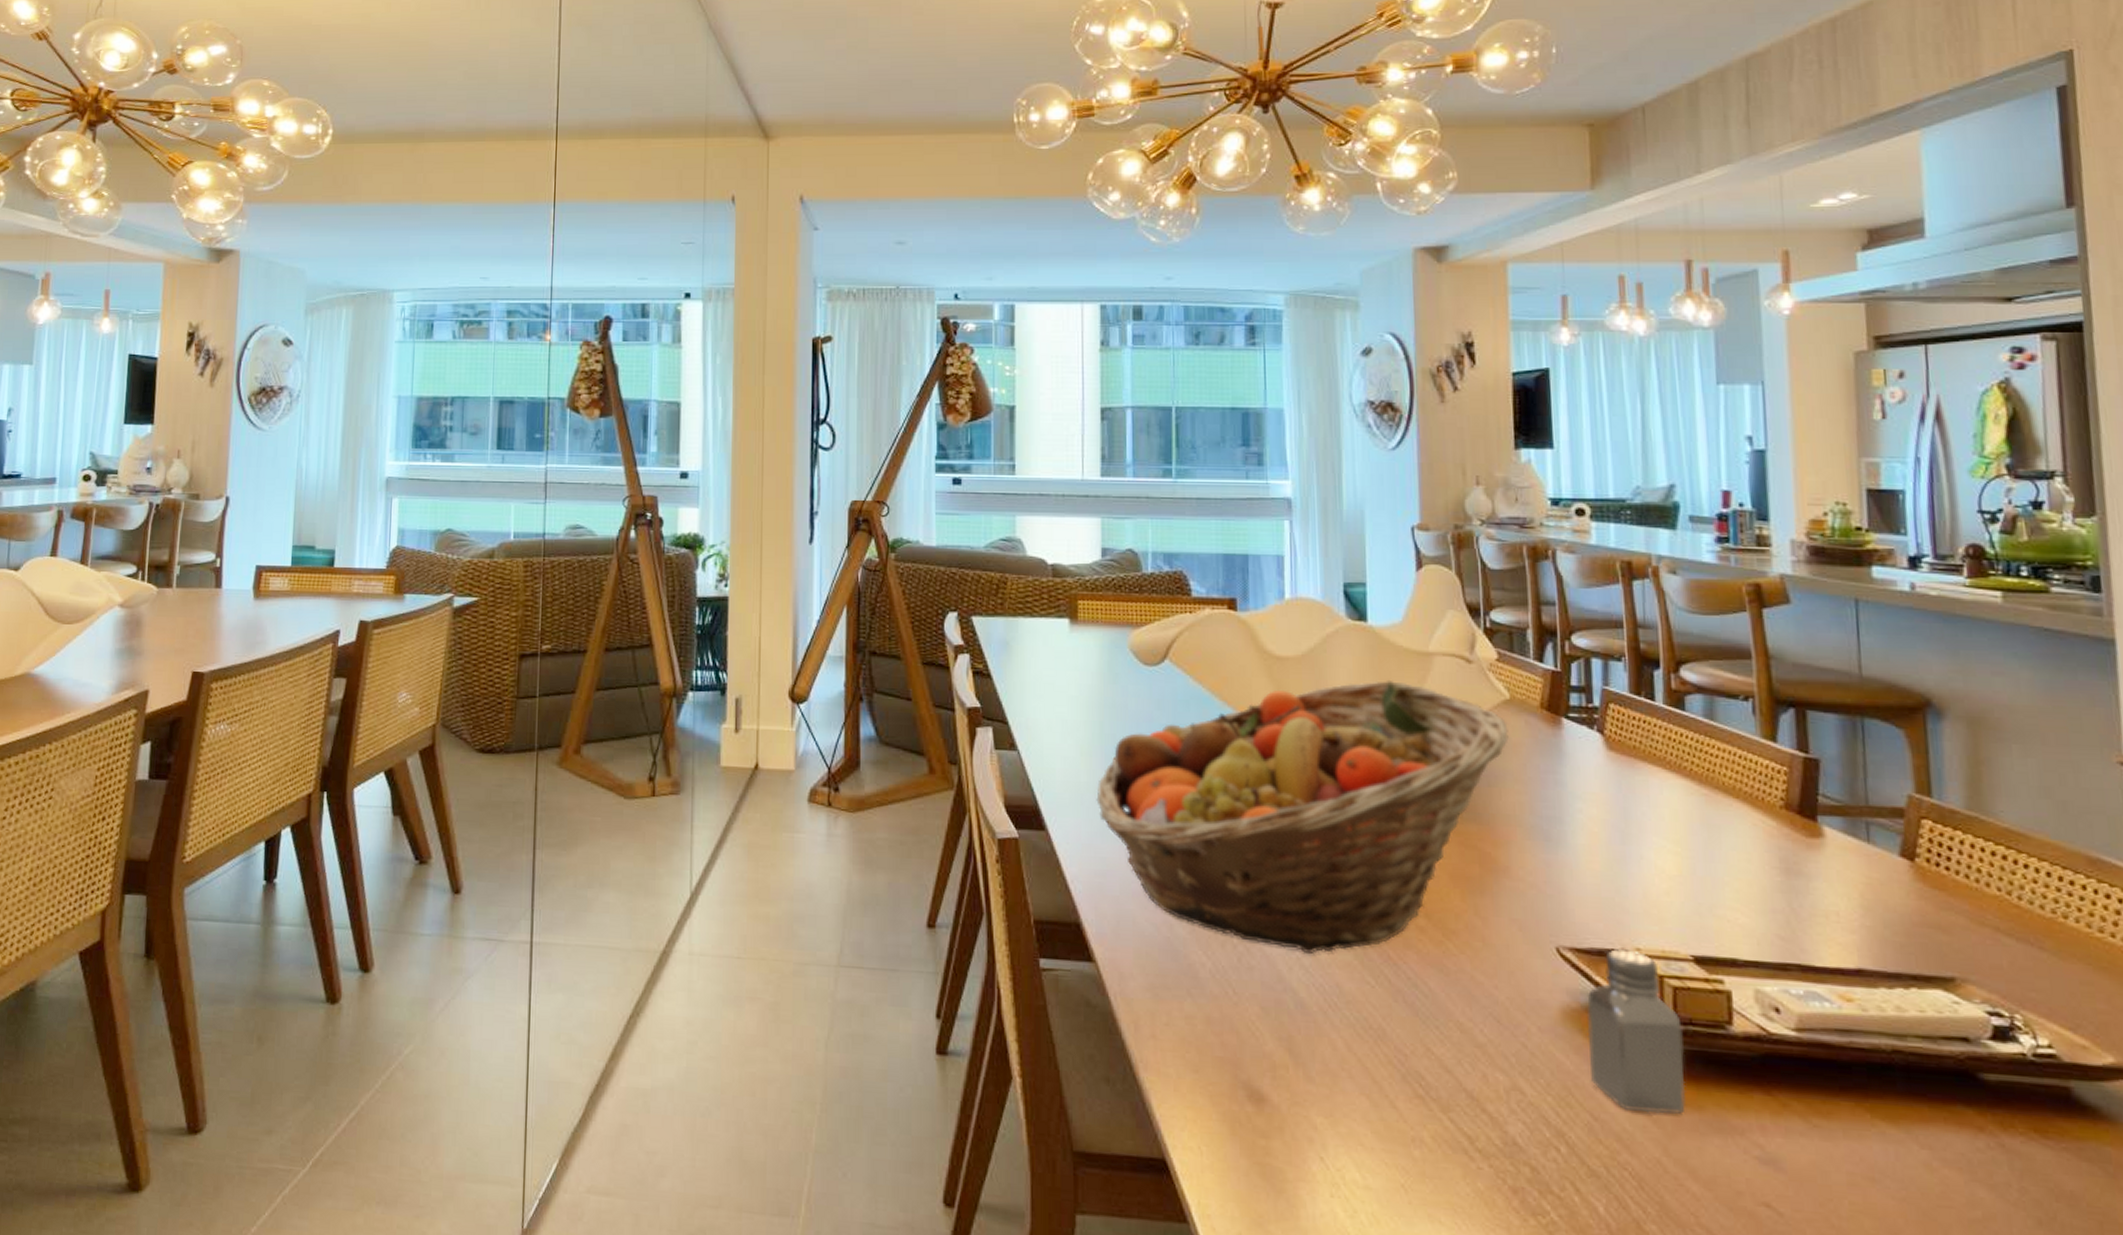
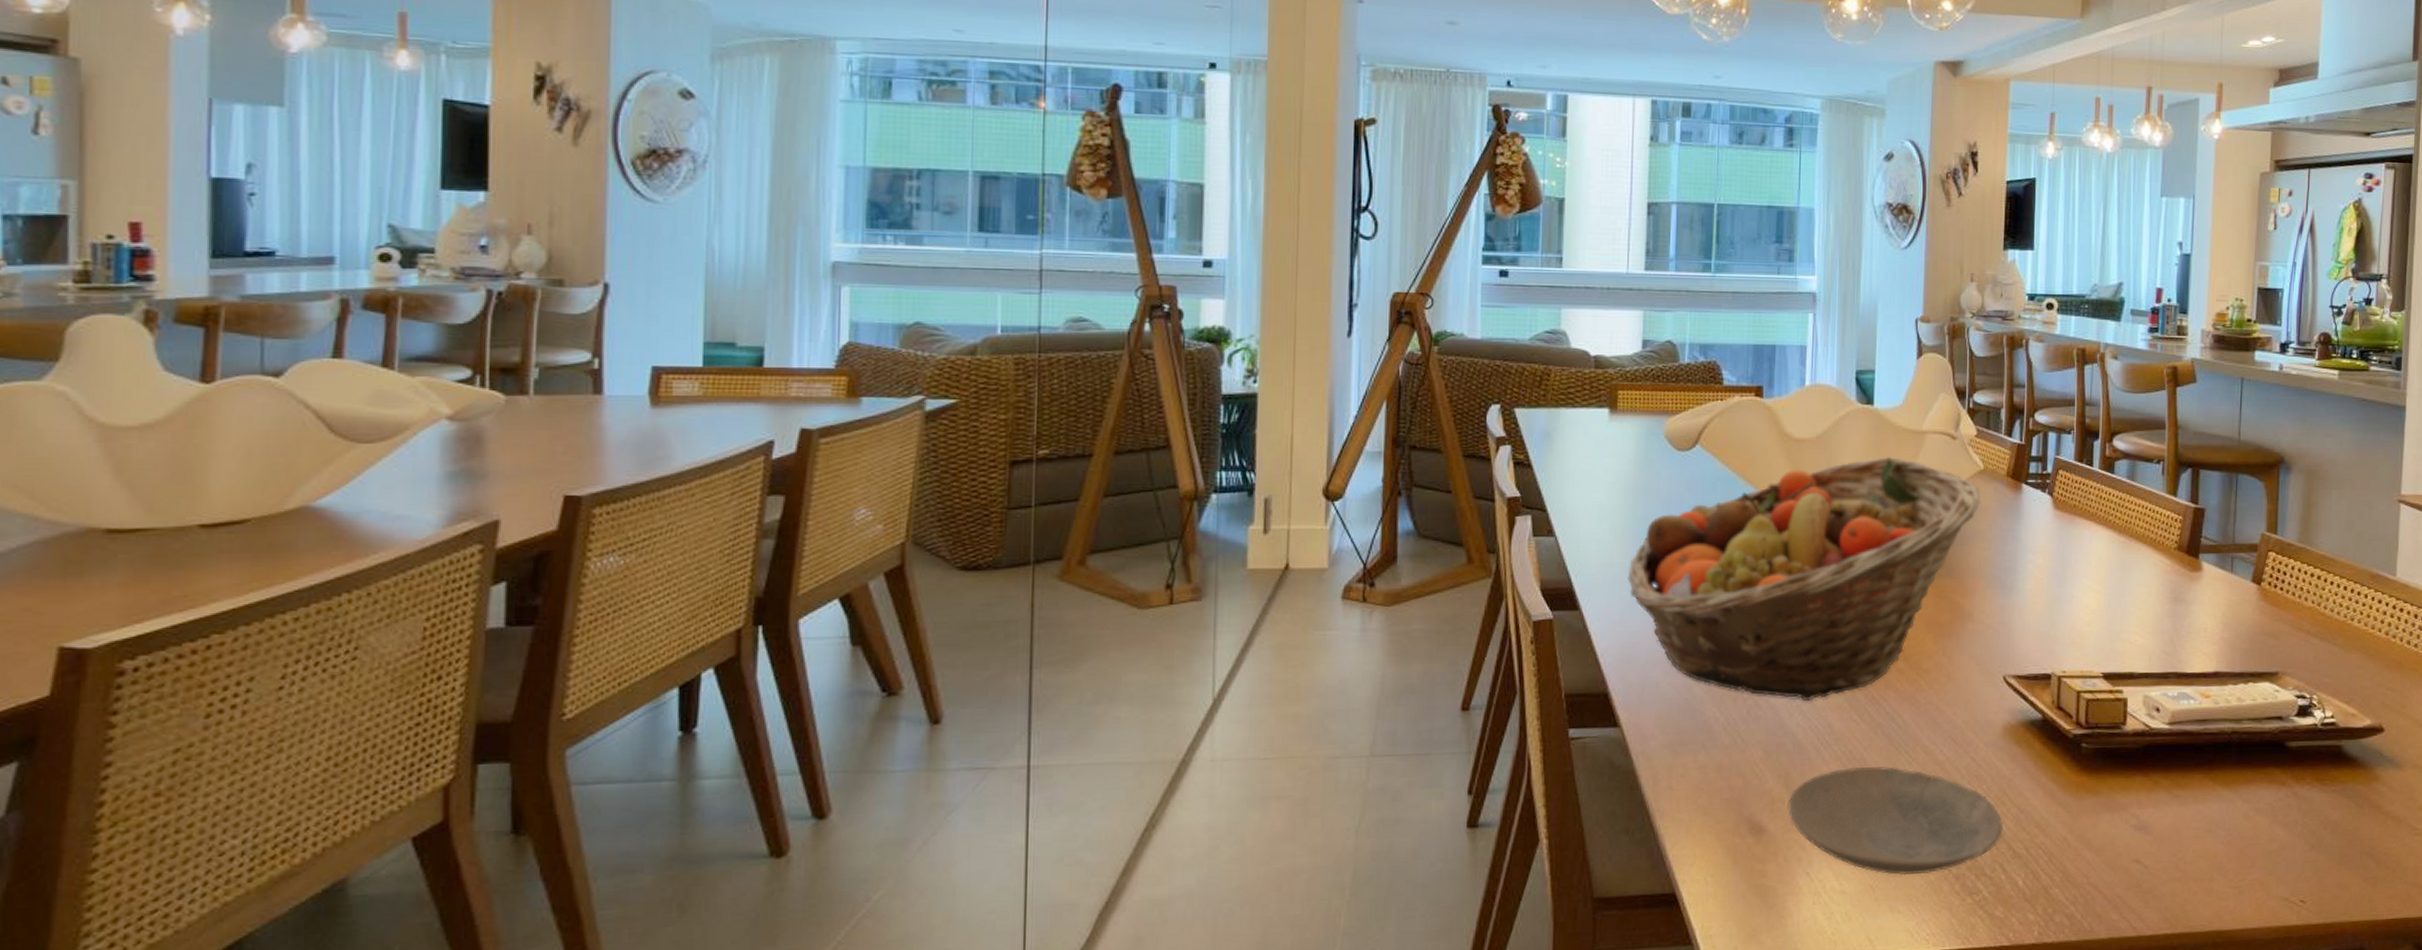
plate: none [1292,1037,1573,1180] -> present [1788,766,2004,876]
saltshaker: present [1587,949,1686,1114] -> none [2020,673,2090,802]

